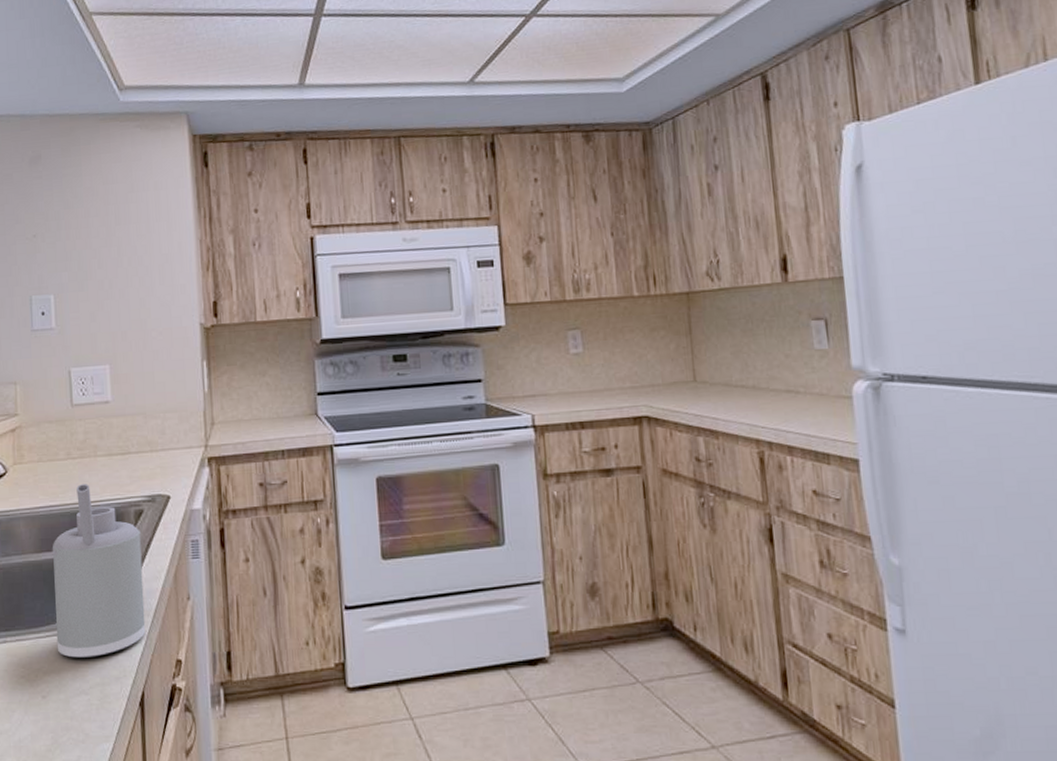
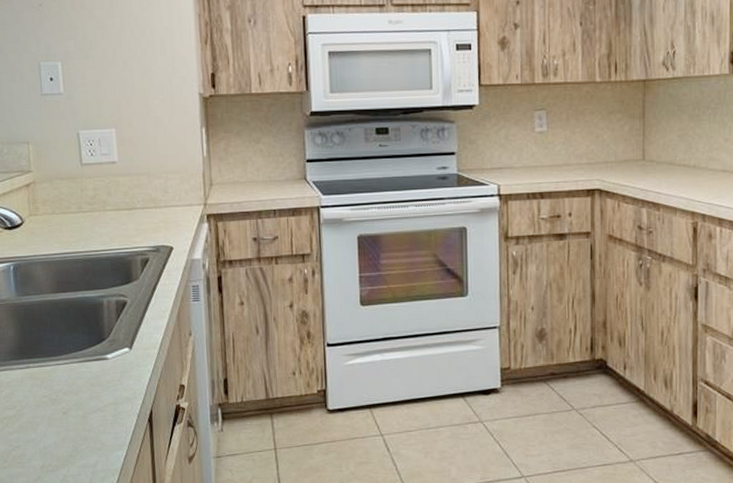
soap dispenser: present [52,484,146,659] -> none [67,235,153,383]

